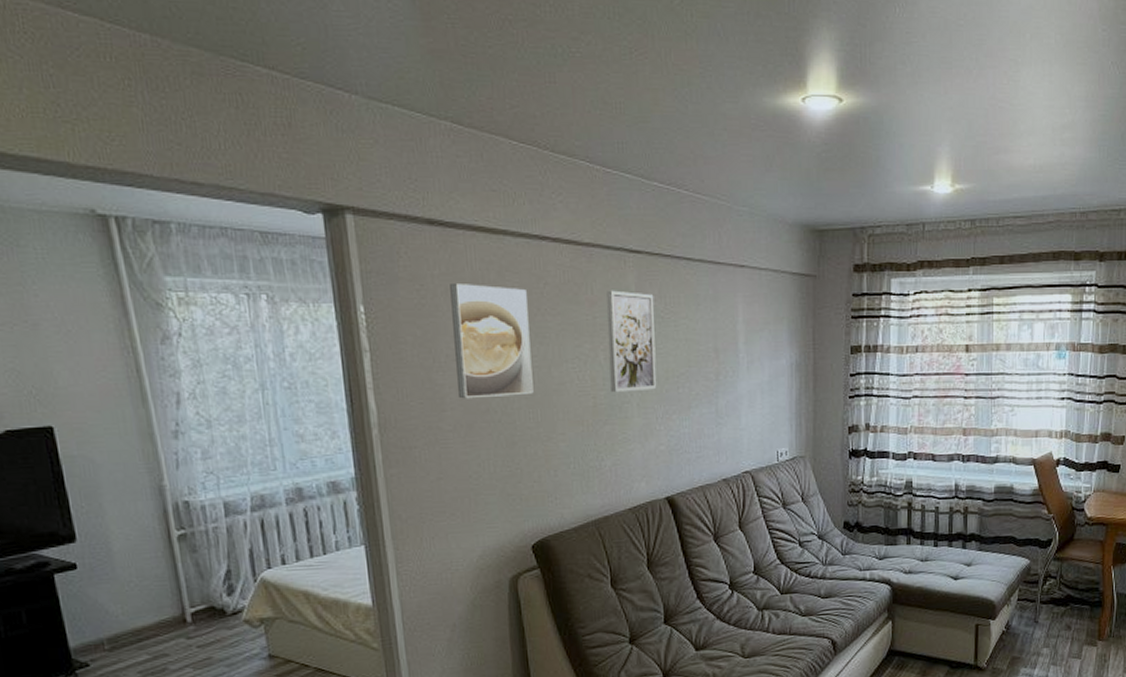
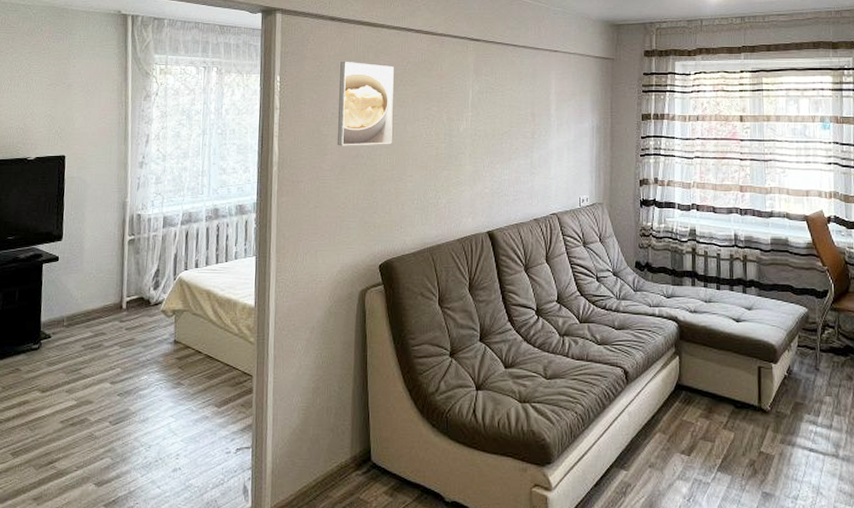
wall art: present [606,290,657,393] -> none [450,68,487,145]

